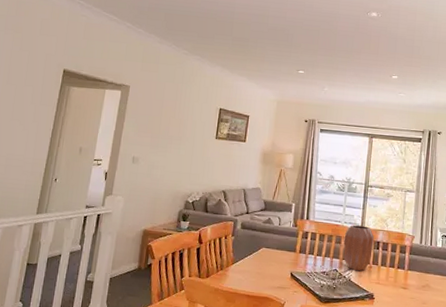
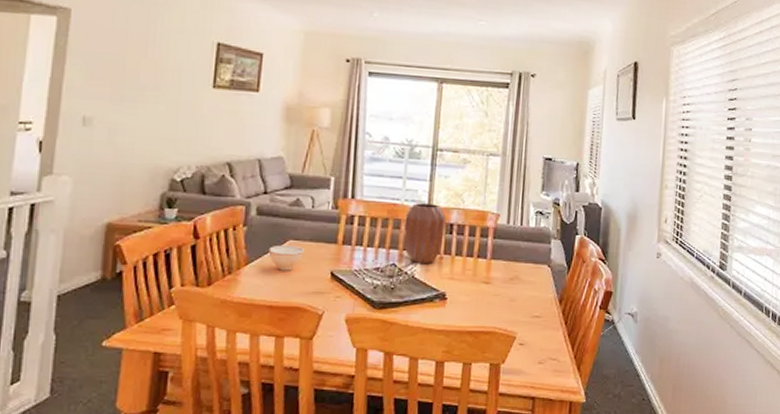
bowl: none [248,251,273,270] -> present [268,244,304,271]

